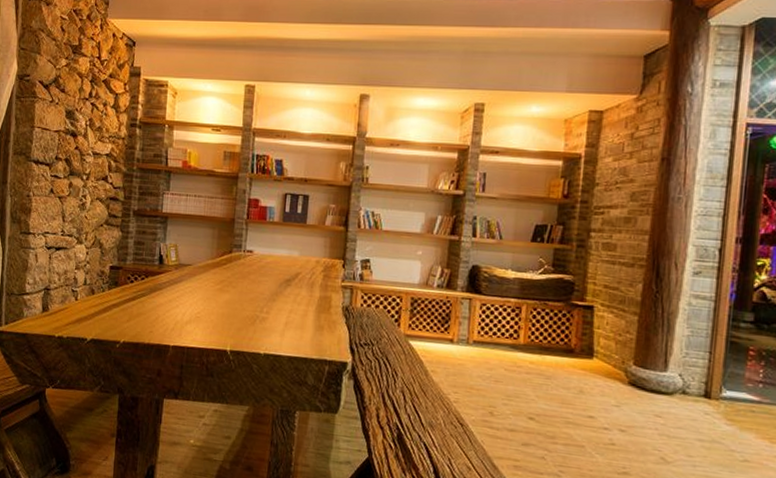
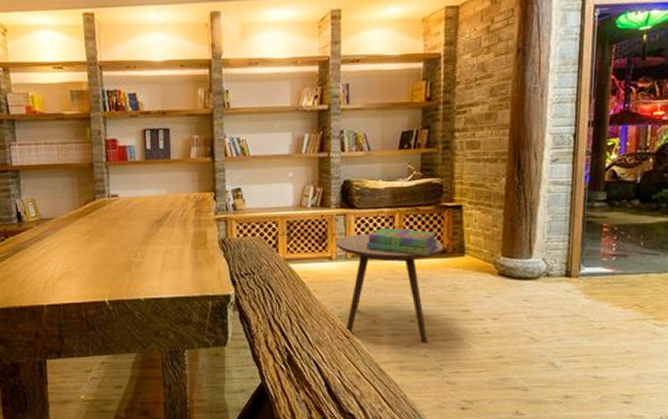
side table: none [458,320,572,445] -> present [336,234,444,343]
stack of books: none [489,317,566,353] -> present [366,227,438,256]

